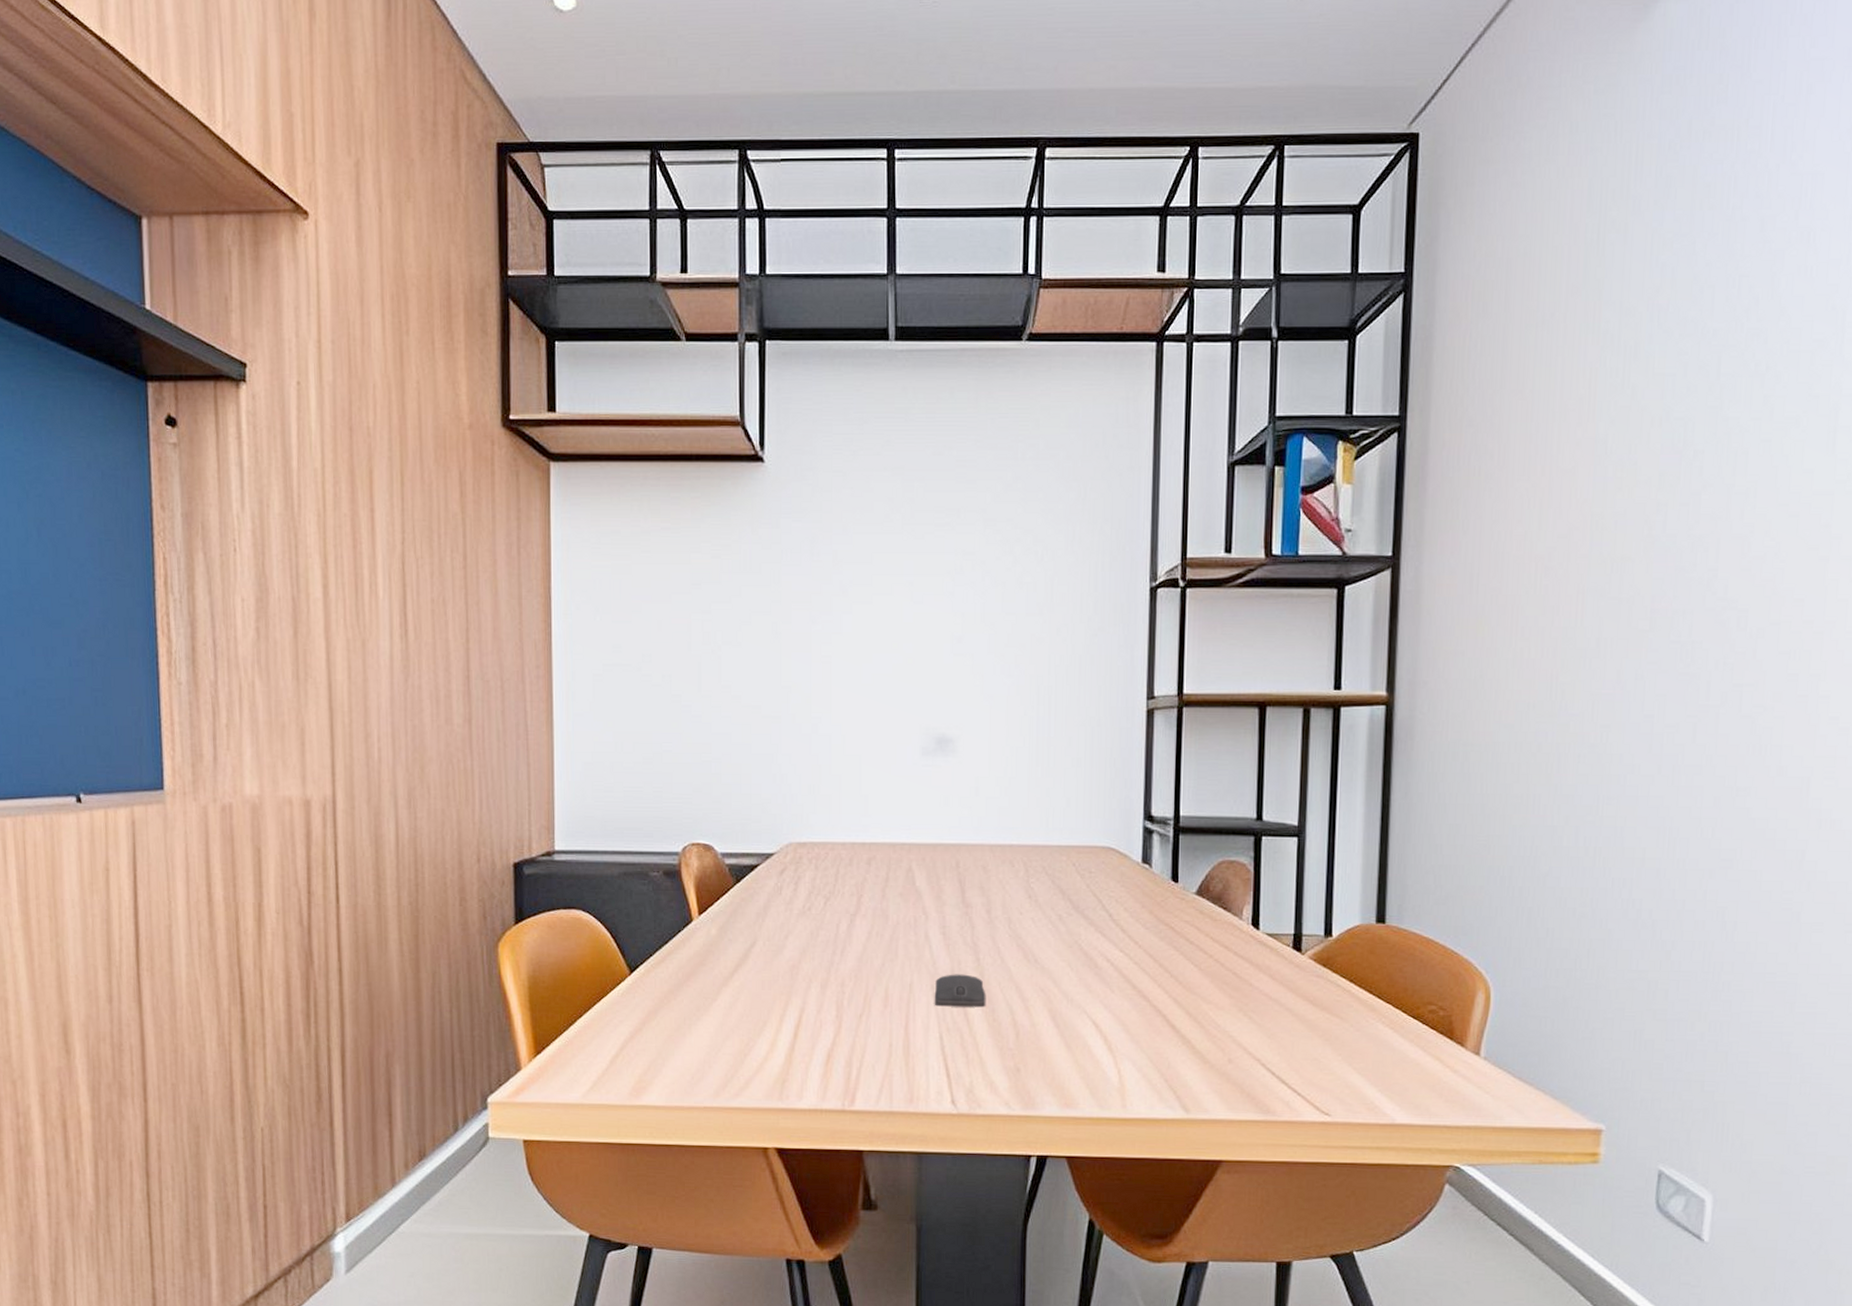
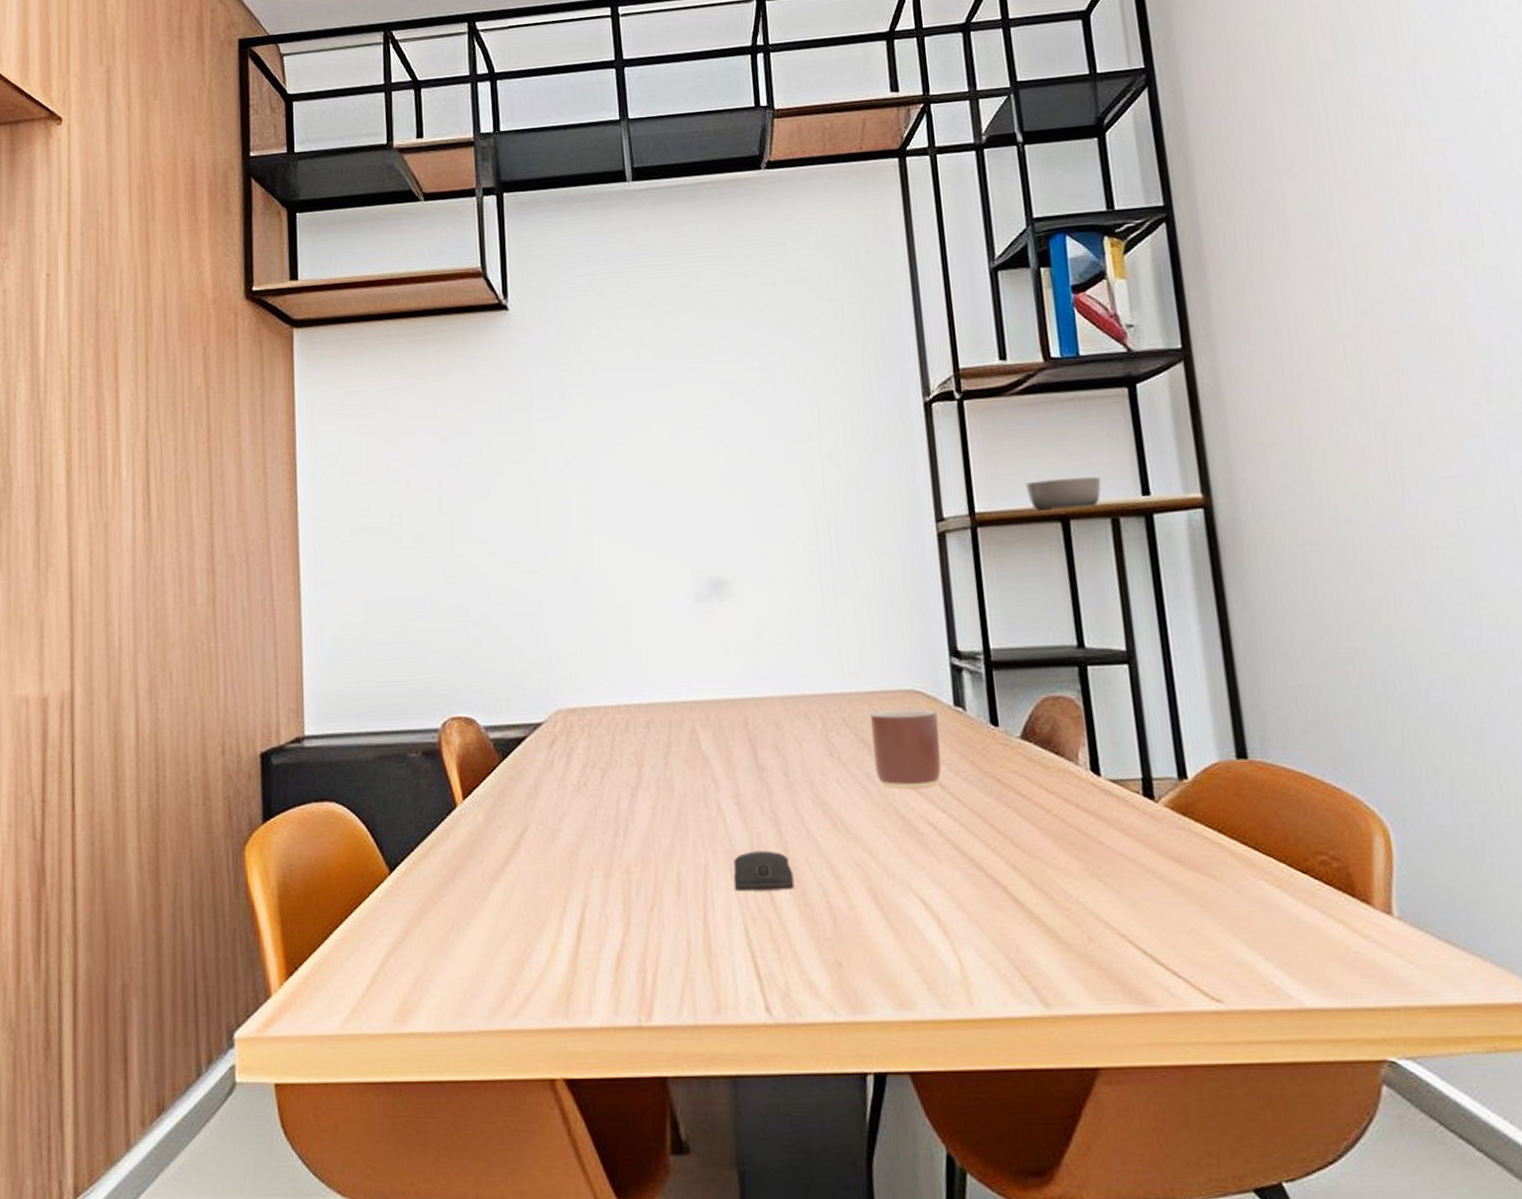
mug: none [1067,862,1126,930] -> present [870,709,942,789]
bowl: none [1232,669,1300,699] -> present [1025,477,1101,513]

